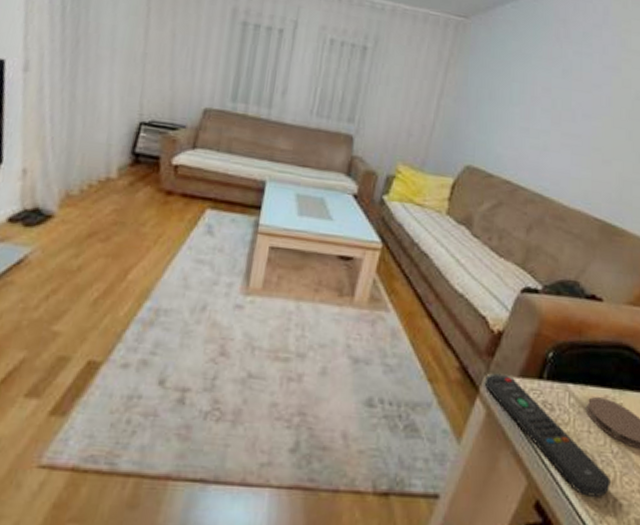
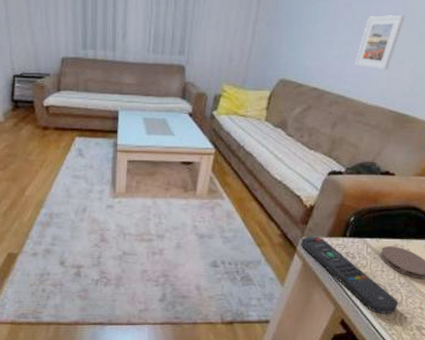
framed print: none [554,105,611,170] -> present [355,14,406,70]

